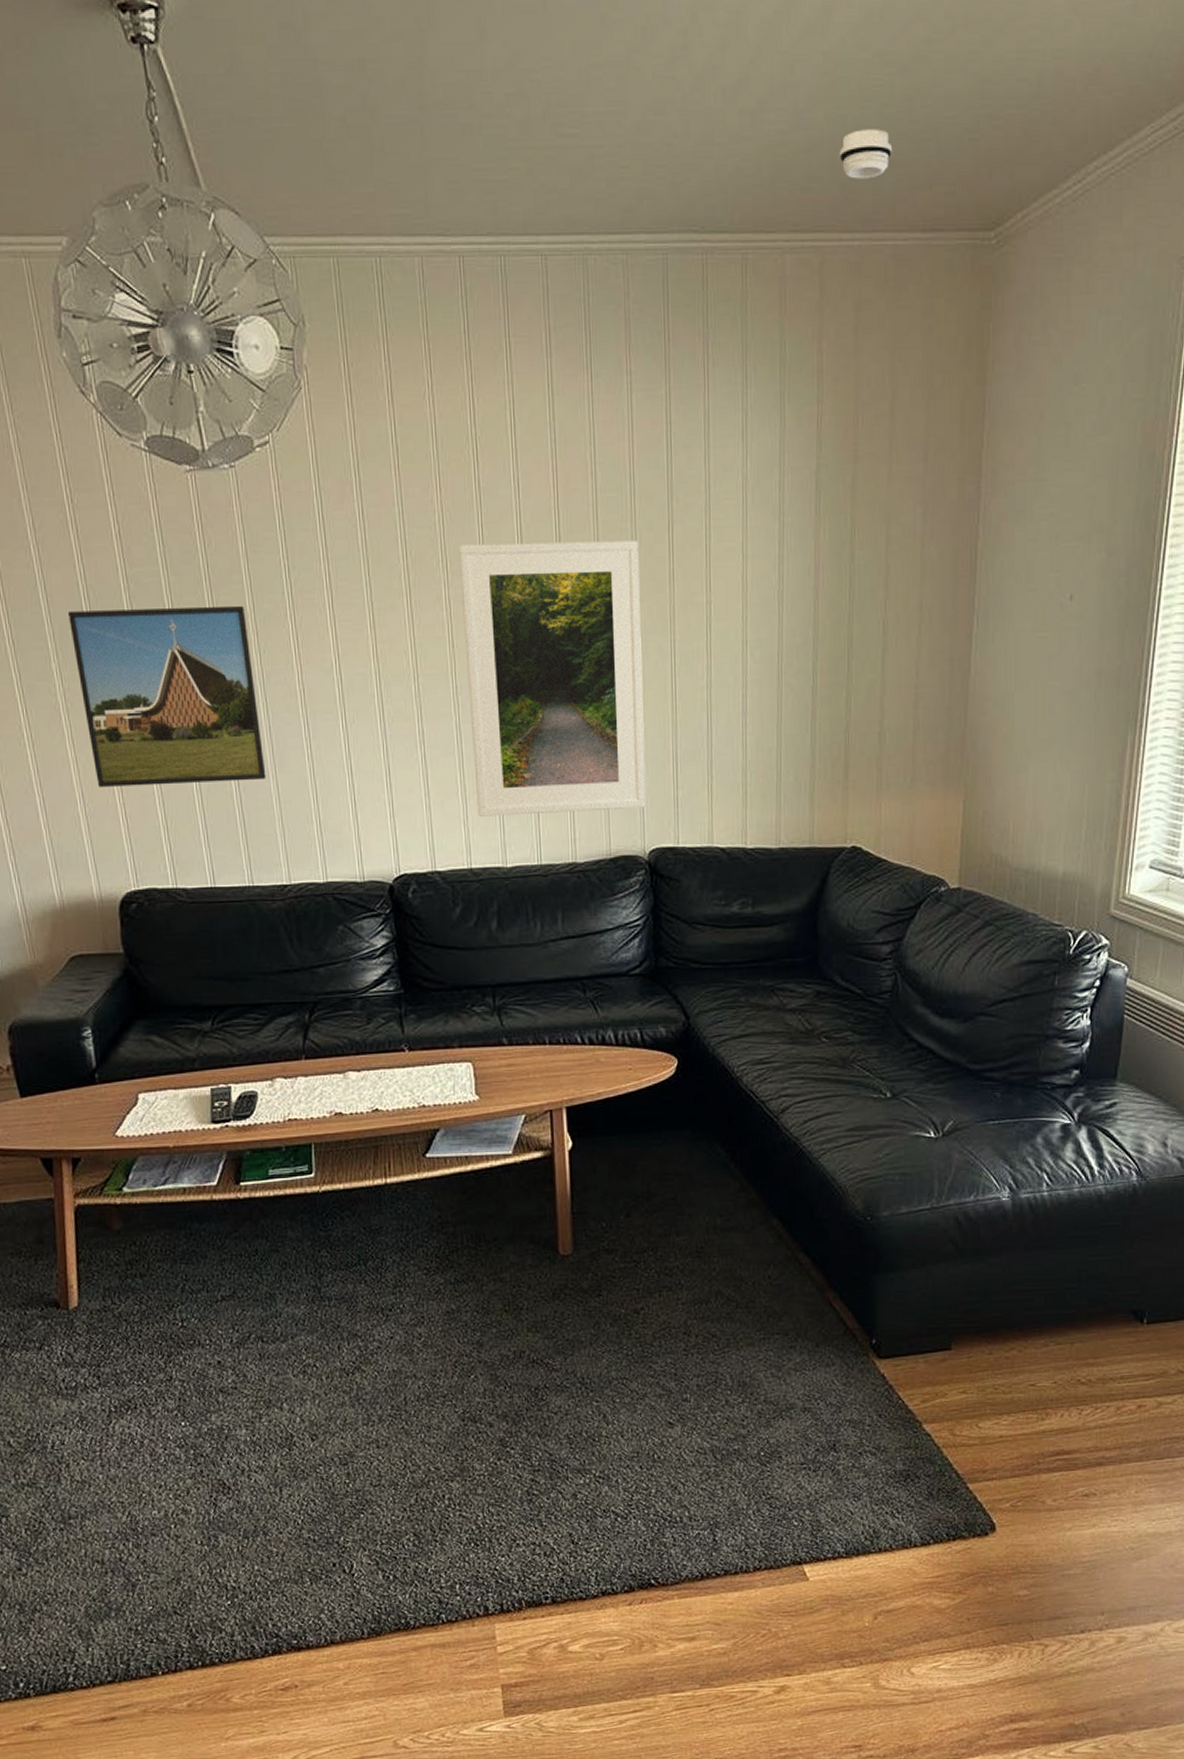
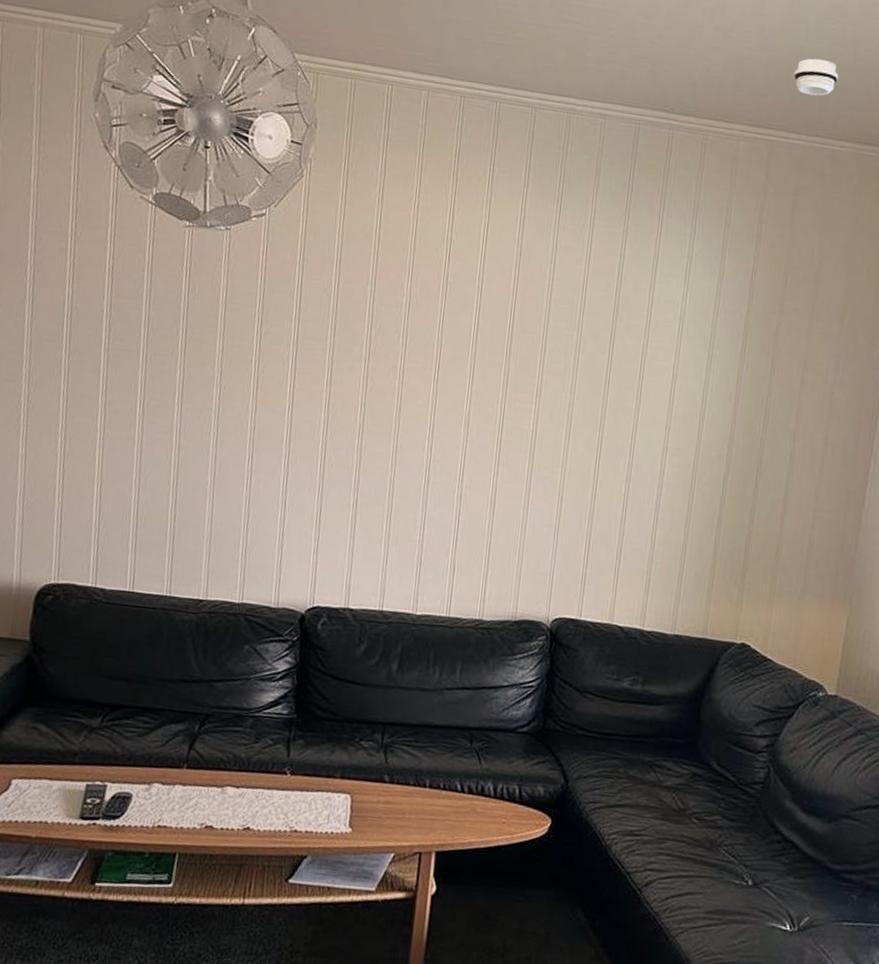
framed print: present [68,605,267,787] -> none [41,326,214,501]
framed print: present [458,540,646,817] -> none [397,326,581,580]

